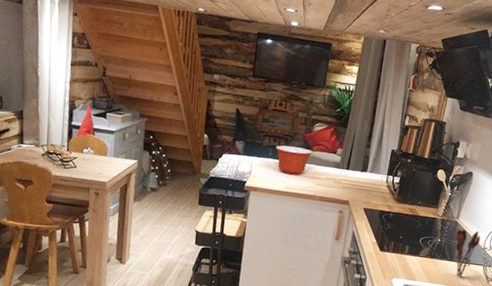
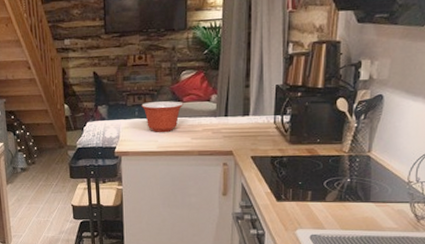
utensil holder: present [455,229,481,277] -> none [370,163,402,219]

